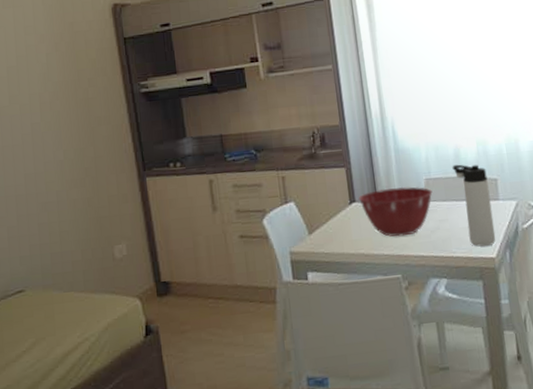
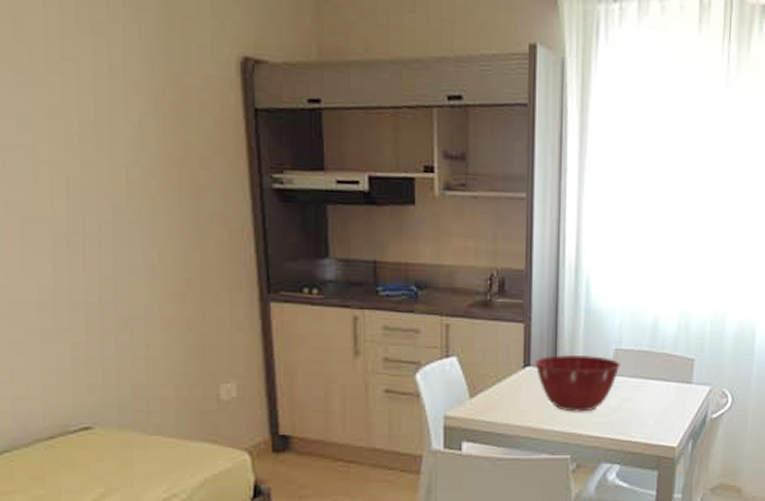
thermos bottle: present [452,164,496,247] -> none [647,337,684,433]

